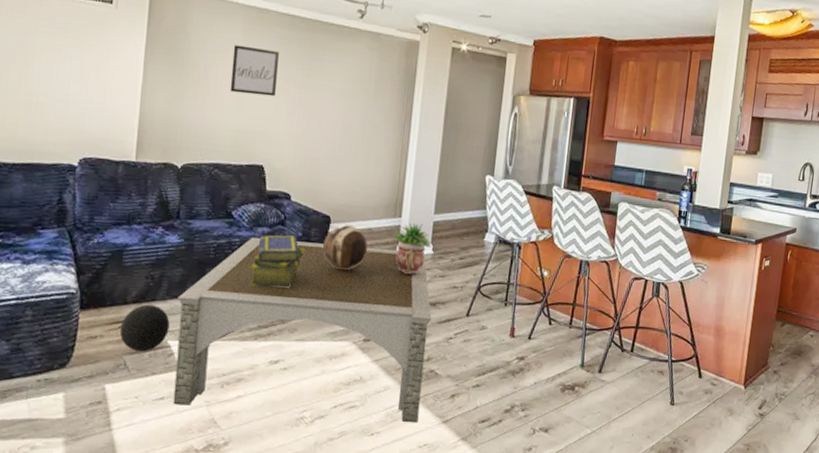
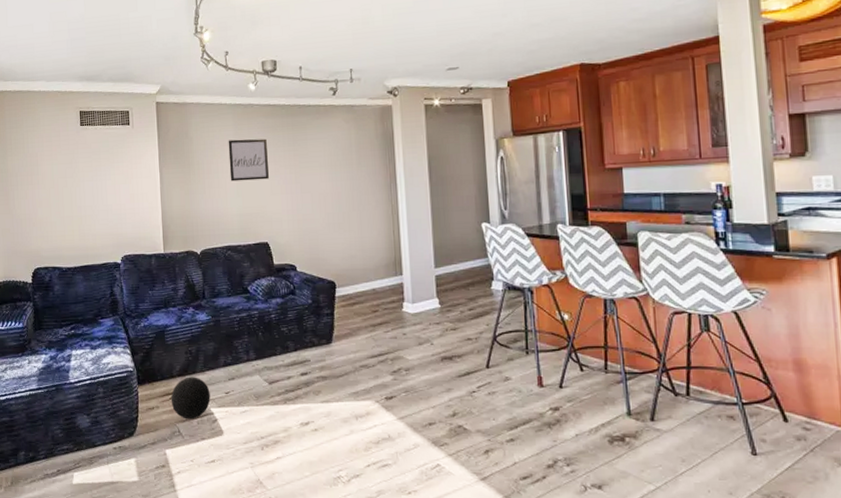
coffee table: present [173,237,432,422] -> none [213,307,454,480]
stack of books: present [250,235,305,289] -> none [272,303,317,354]
decorative bowl: present [323,225,368,271] -> none [332,288,375,332]
potted plant: present [392,223,432,274] -> none [397,278,438,330]

